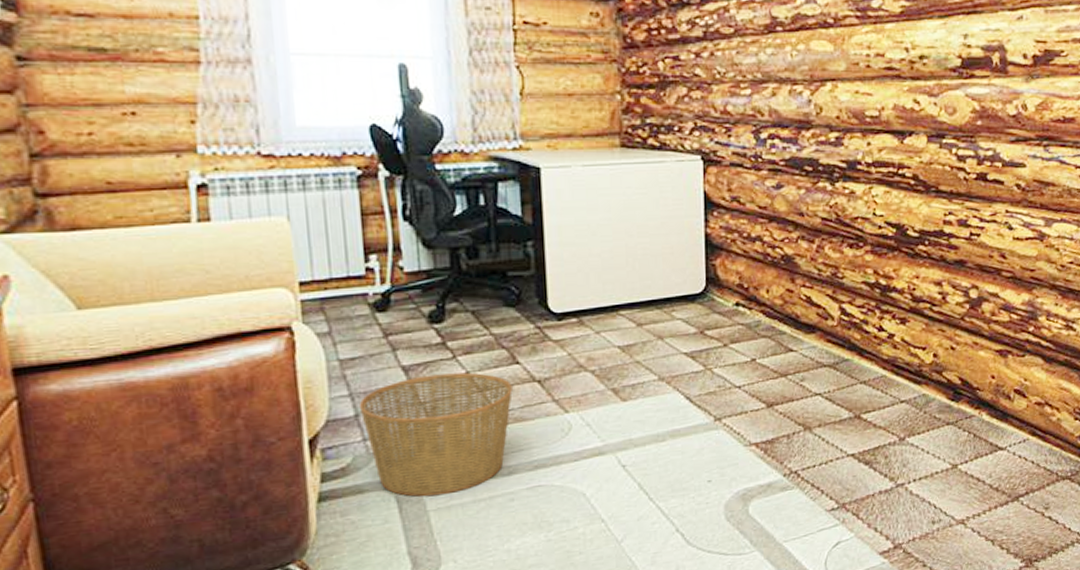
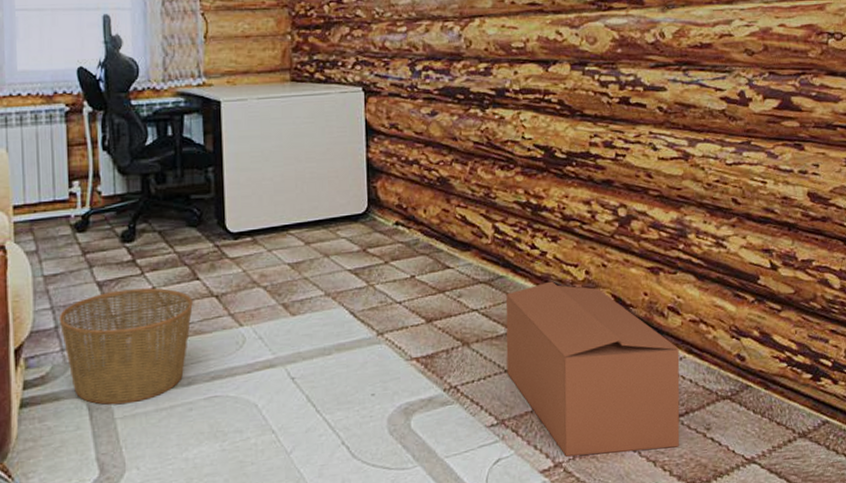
cardboard box: none [849,364,1023,538] -> present [505,281,680,456]

